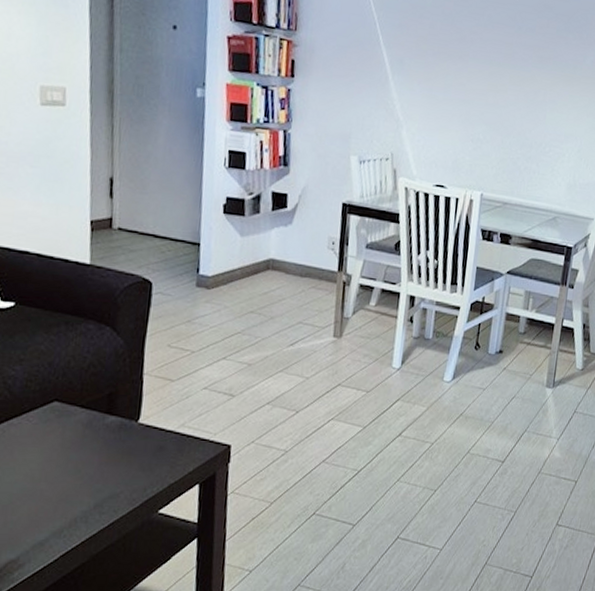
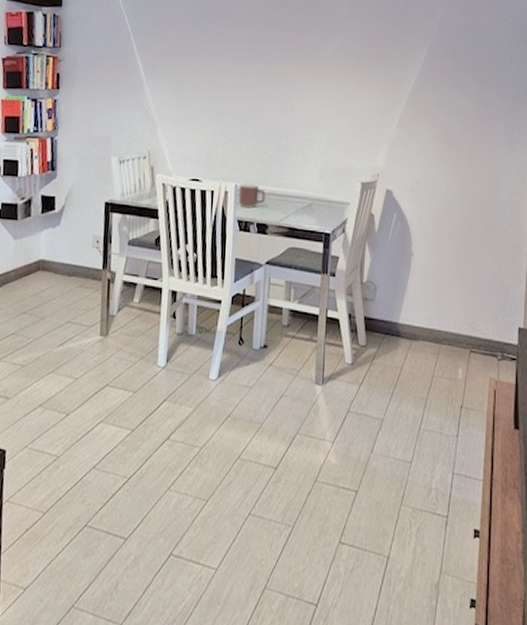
mug: none [483,193,512,218] -> present [238,184,266,208]

